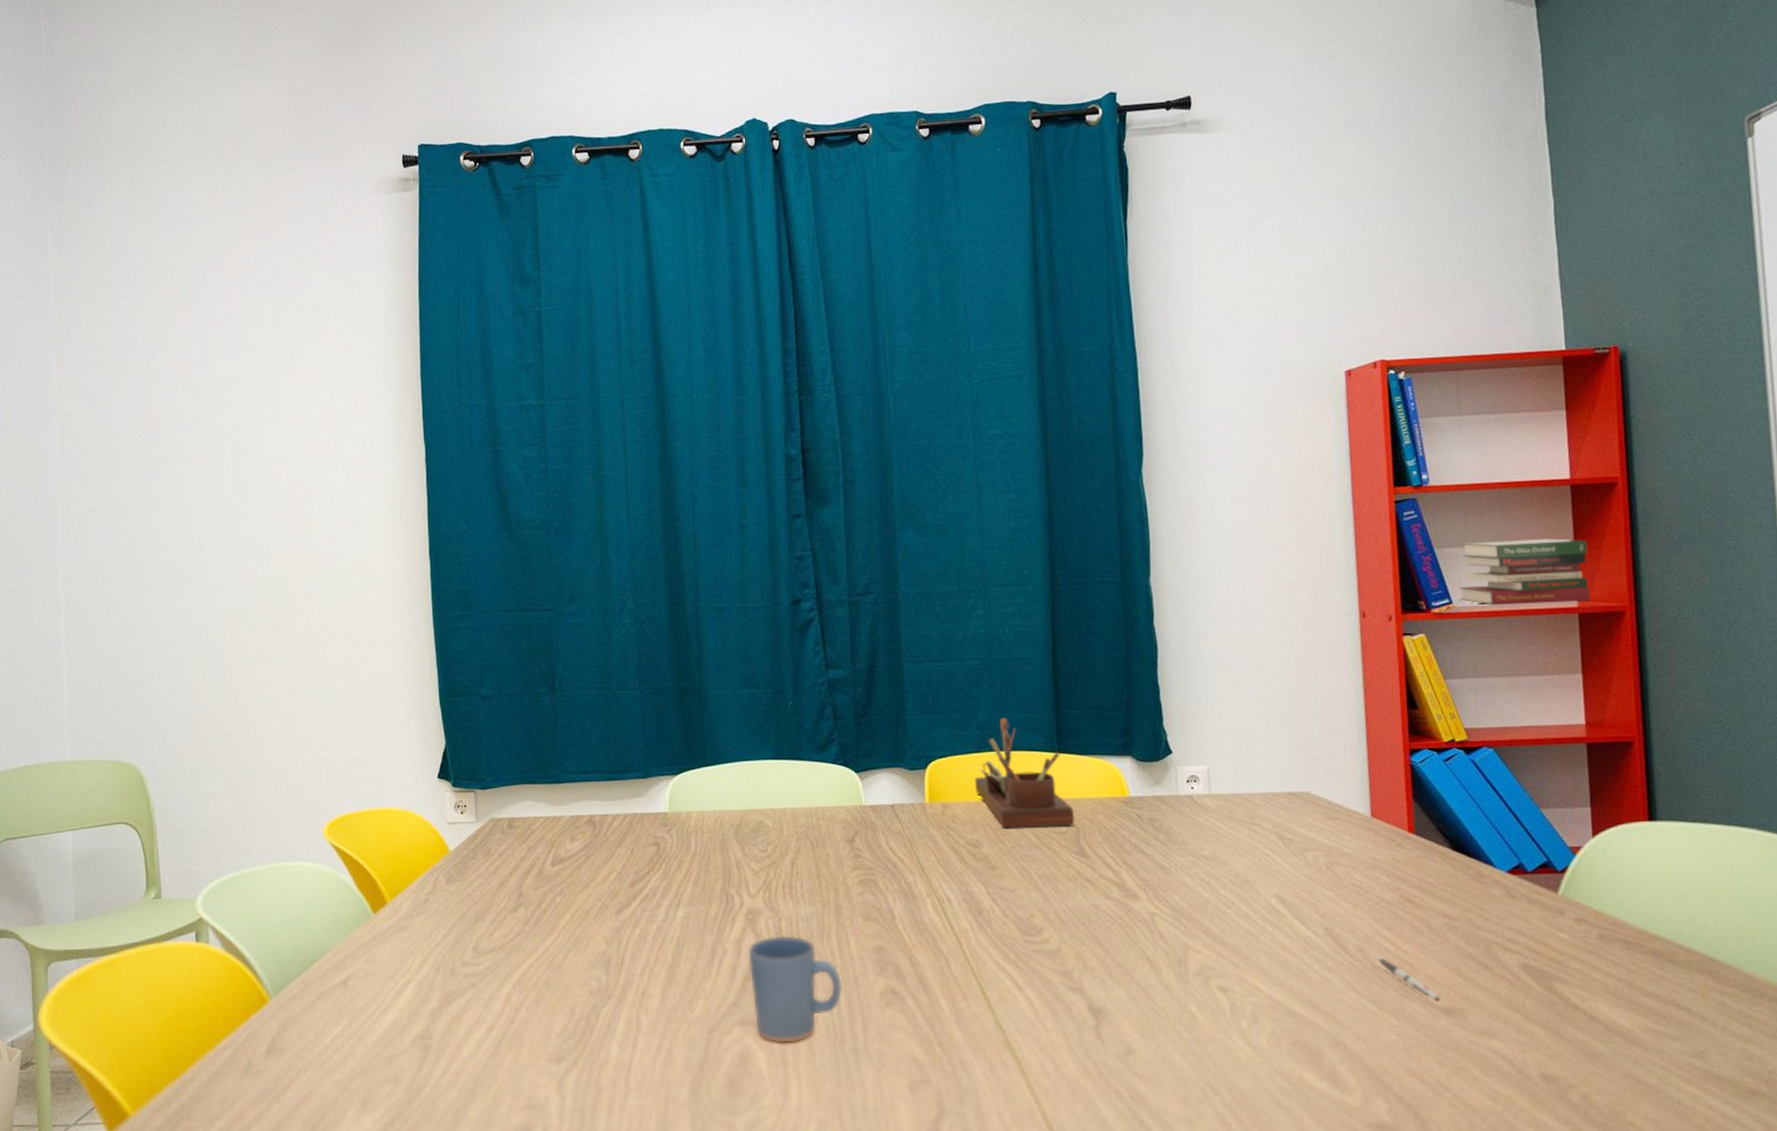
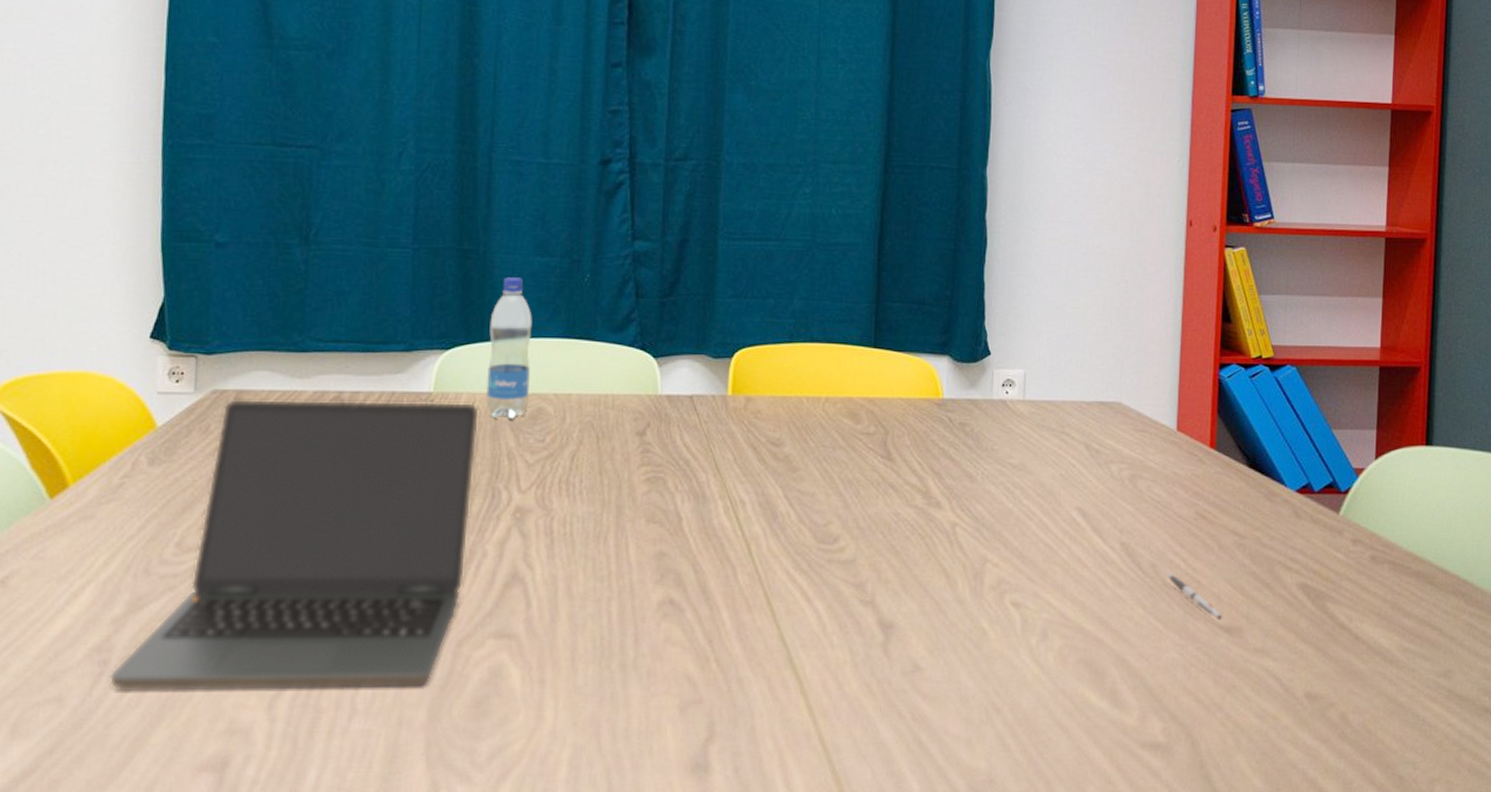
laptop: none [431,819,710,1070] -> present [108,398,480,689]
bottle: none [710,709,750,834] -> present [486,277,532,420]
mug: present [747,934,843,1044] -> none [510,536,616,659]
desk organizer: present [975,718,1074,827] -> none [783,307,884,426]
books: present [1460,538,1590,605] -> none [1282,158,1400,227]

